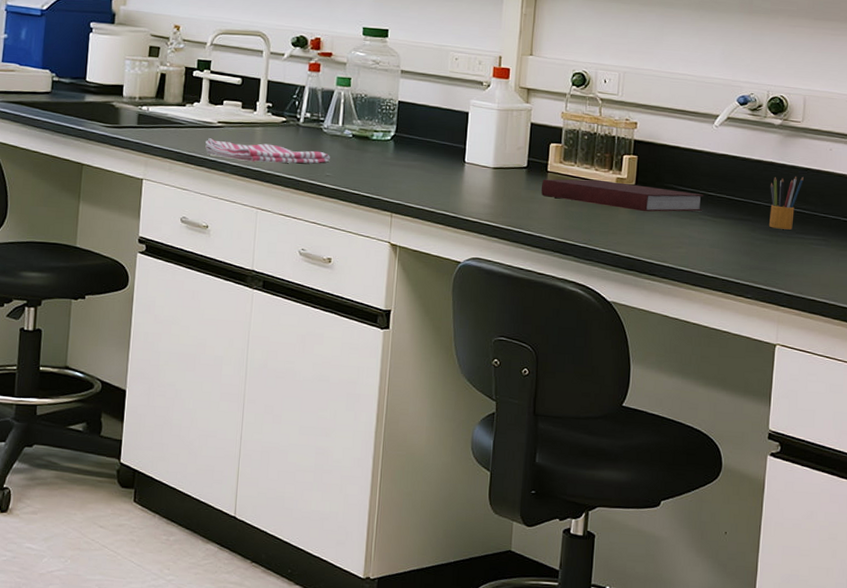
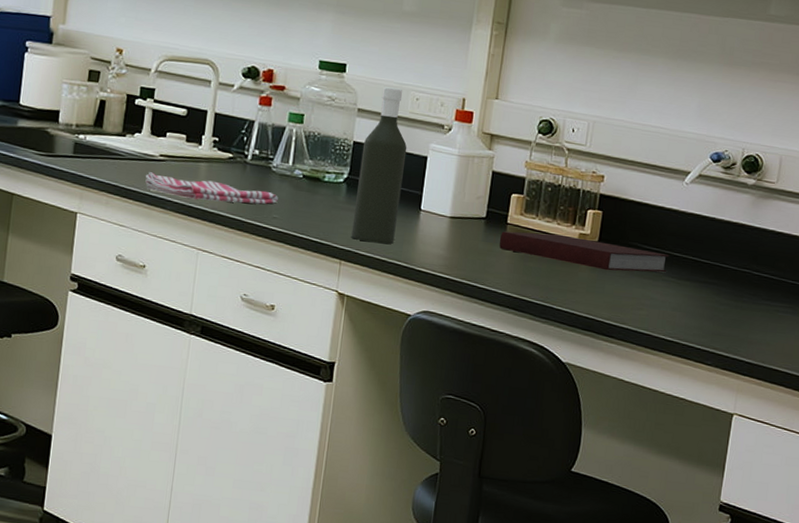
bottle: none [400,49,449,196] -> present [351,87,407,244]
pencil box: present [769,176,804,230] -> none [735,239,774,296]

